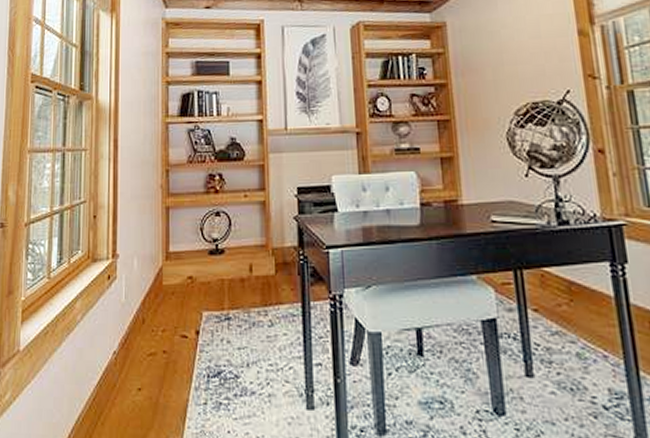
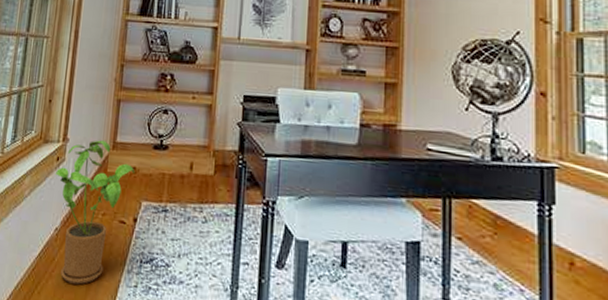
house plant: none [107,252,192,410] -> present [55,140,135,285]

